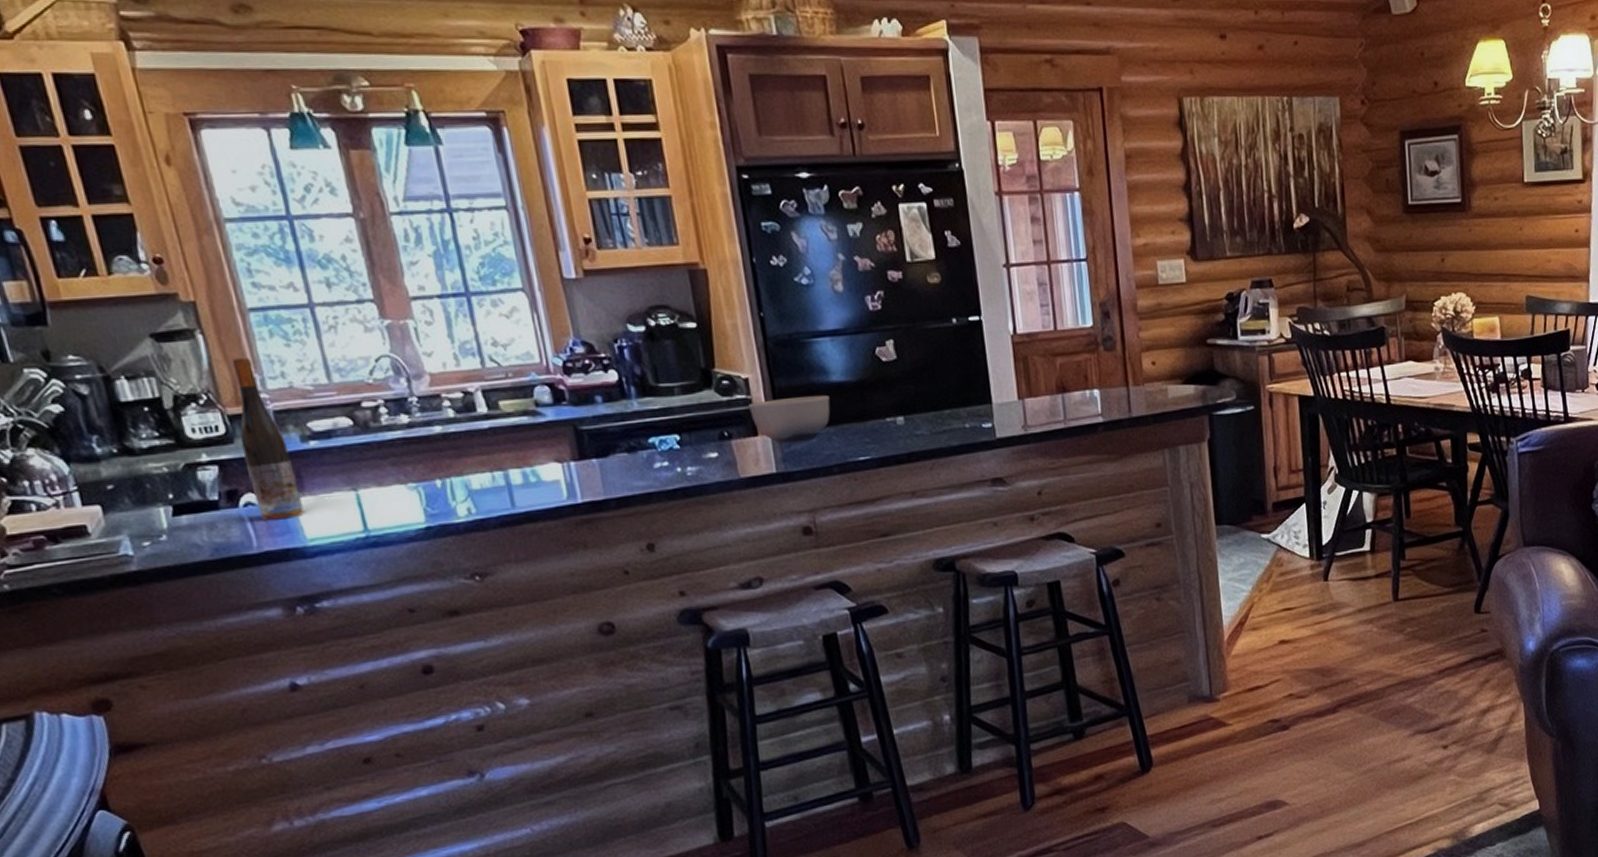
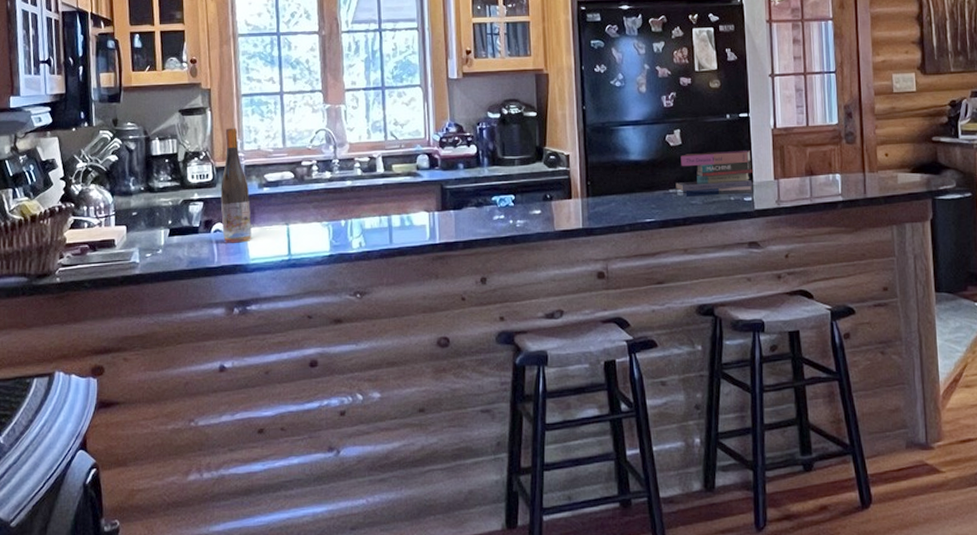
bowl: present [749,395,831,444] -> none [568,170,628,206]
books: none [893,364,992,427] -> present [676,150,754,198]

